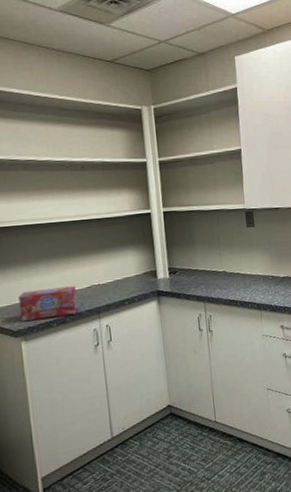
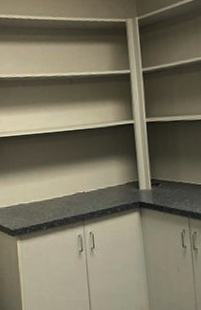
box: present [18,286,79,321] -> none [15,192,65,222]

